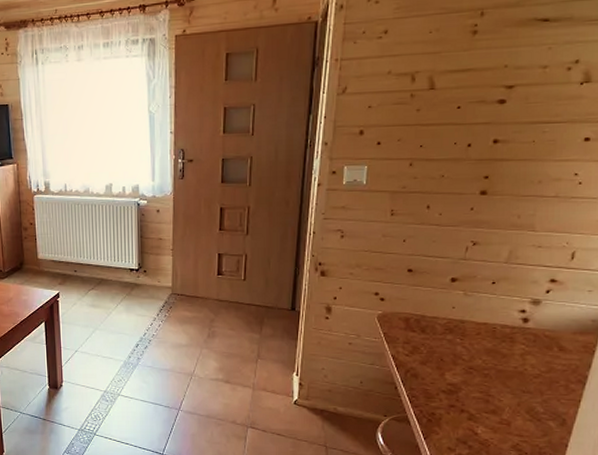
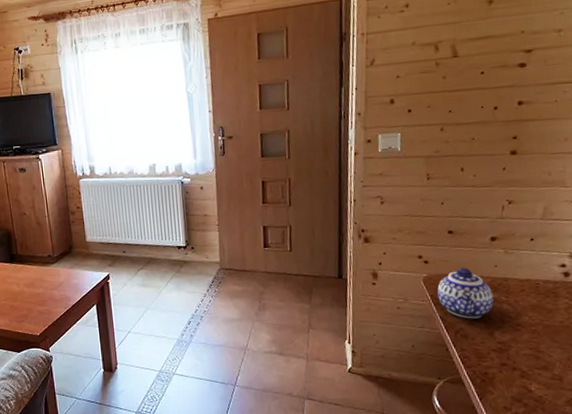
teapot: none [391,307,448,359] -> present [437,268,494,319]

